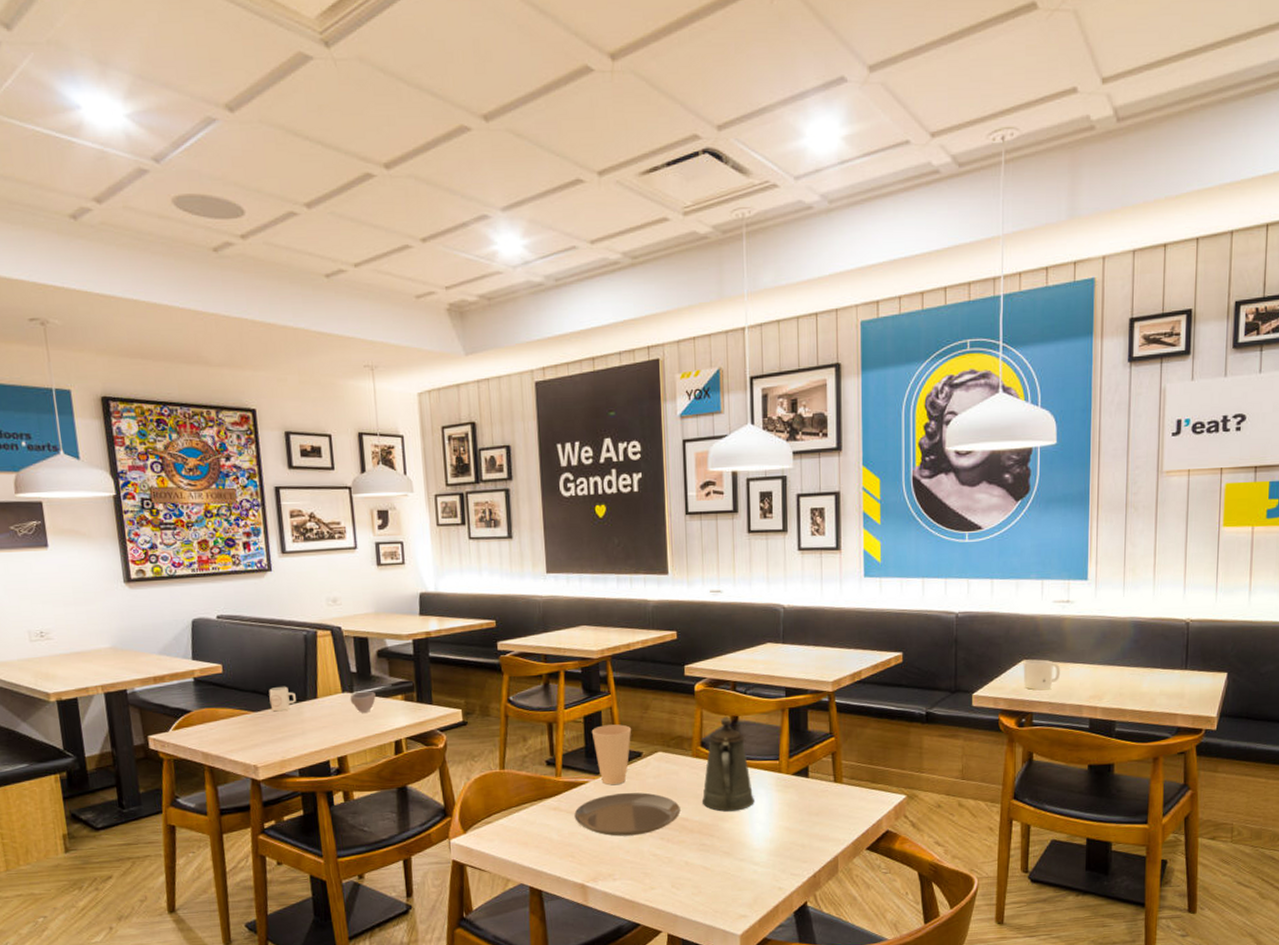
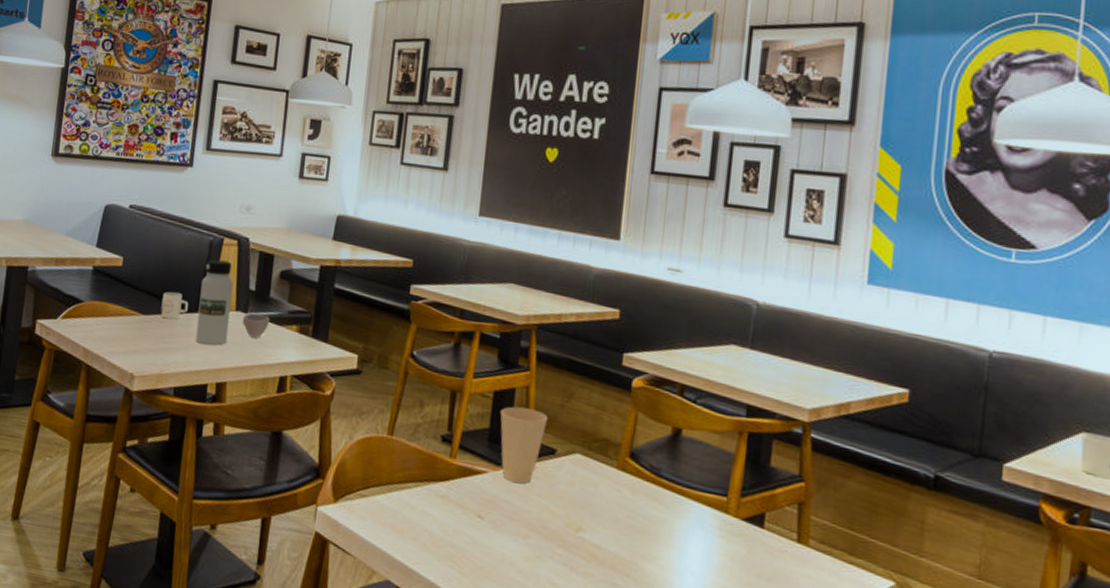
water bottle: none [304,650,340,728] -> present [195,259,234,346]
plate: present [574,792,680,837] -> none [463,493,593,554]
coffee pot: present [703,717,754,811] -> none [622,426,689,551]

